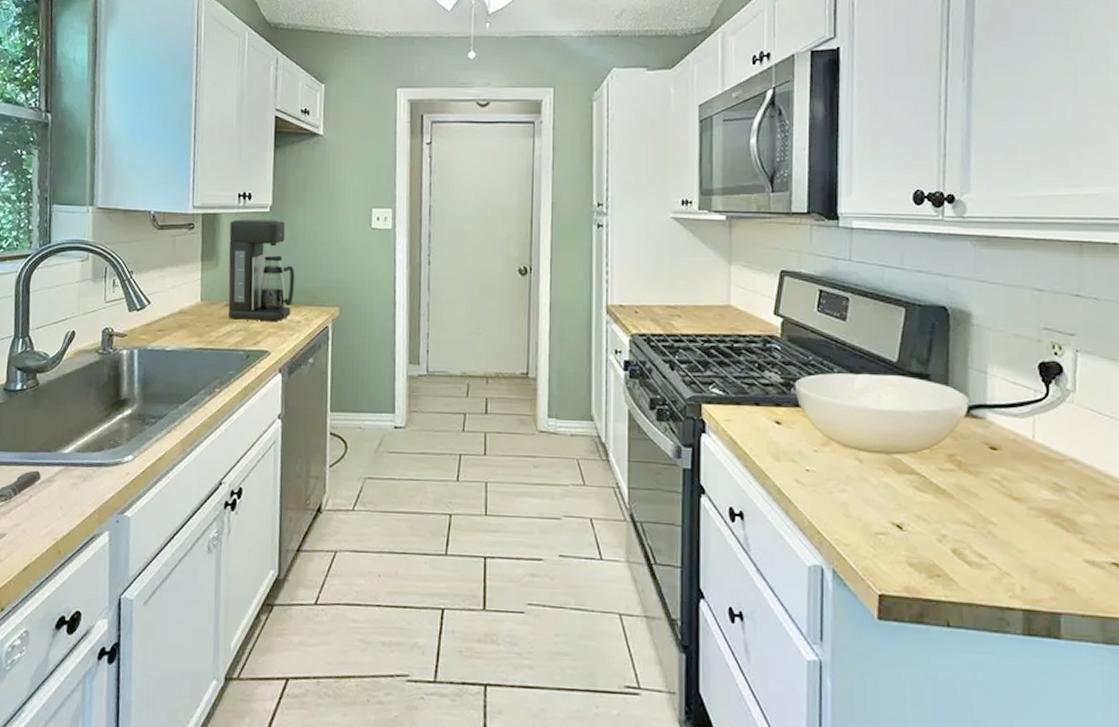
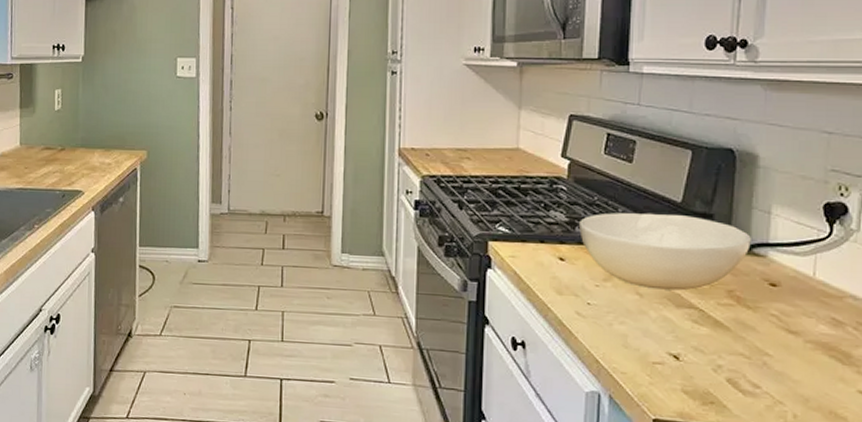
coffee maker: present [228,219,295,321] -> none [44,69,106,163]

